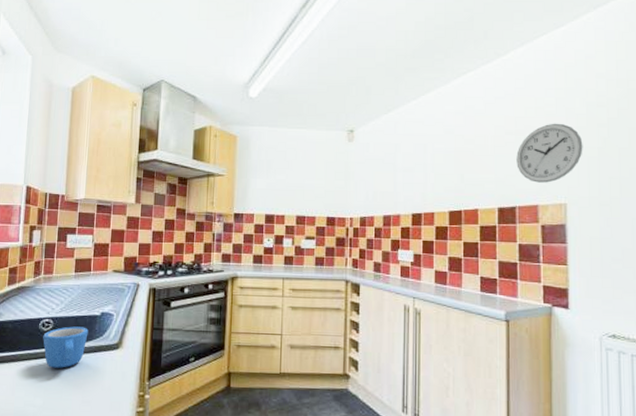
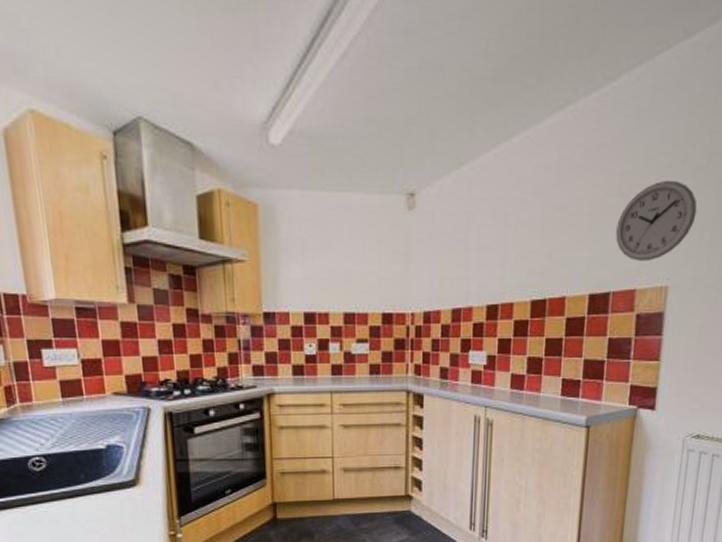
mug: present [43,326,89,368] -> none [36,463,95,513]

